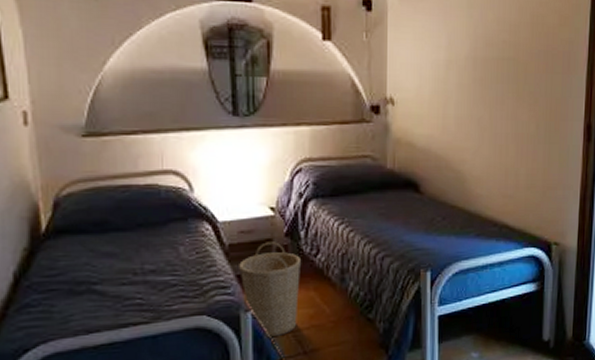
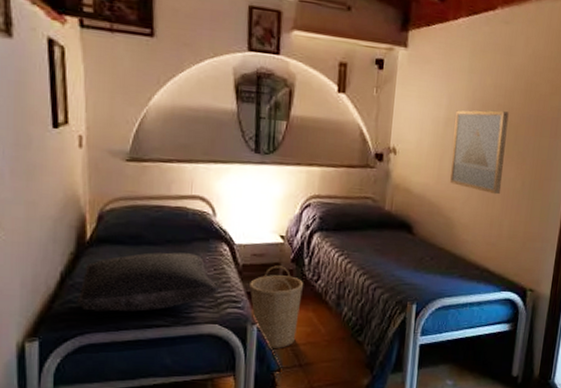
pillow: none [36,237,205,315] -> present [77,252,220,312]
wall art: none [456,48,516,141] -> present [450,110,509,195]

